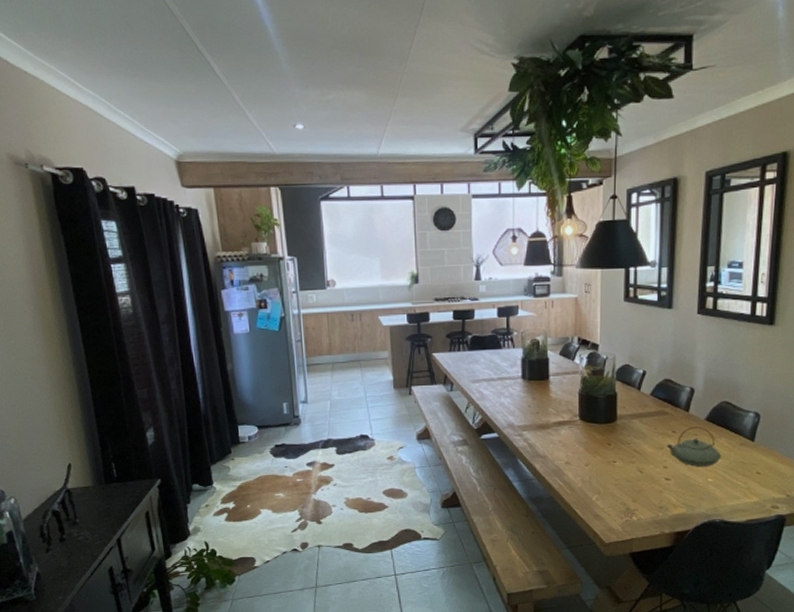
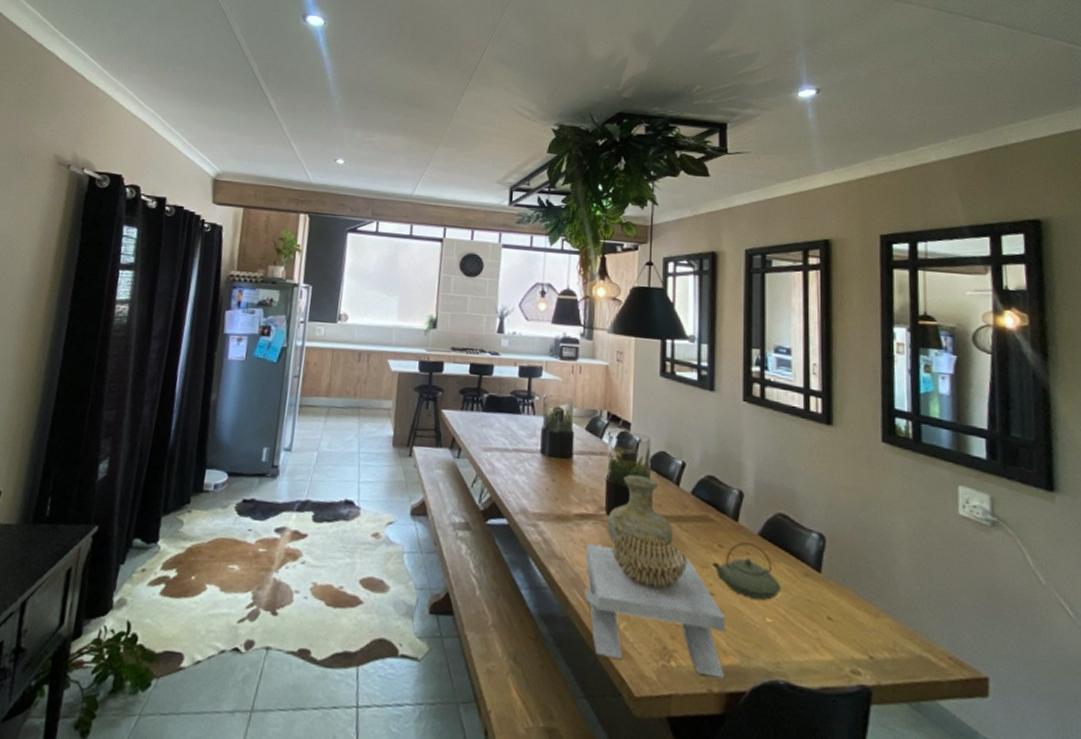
decorative bowl: none [563,431,676,523] -> present [584,534,725,679]
vase: none [581,385,635,439] -> present [607,474,674,546]

